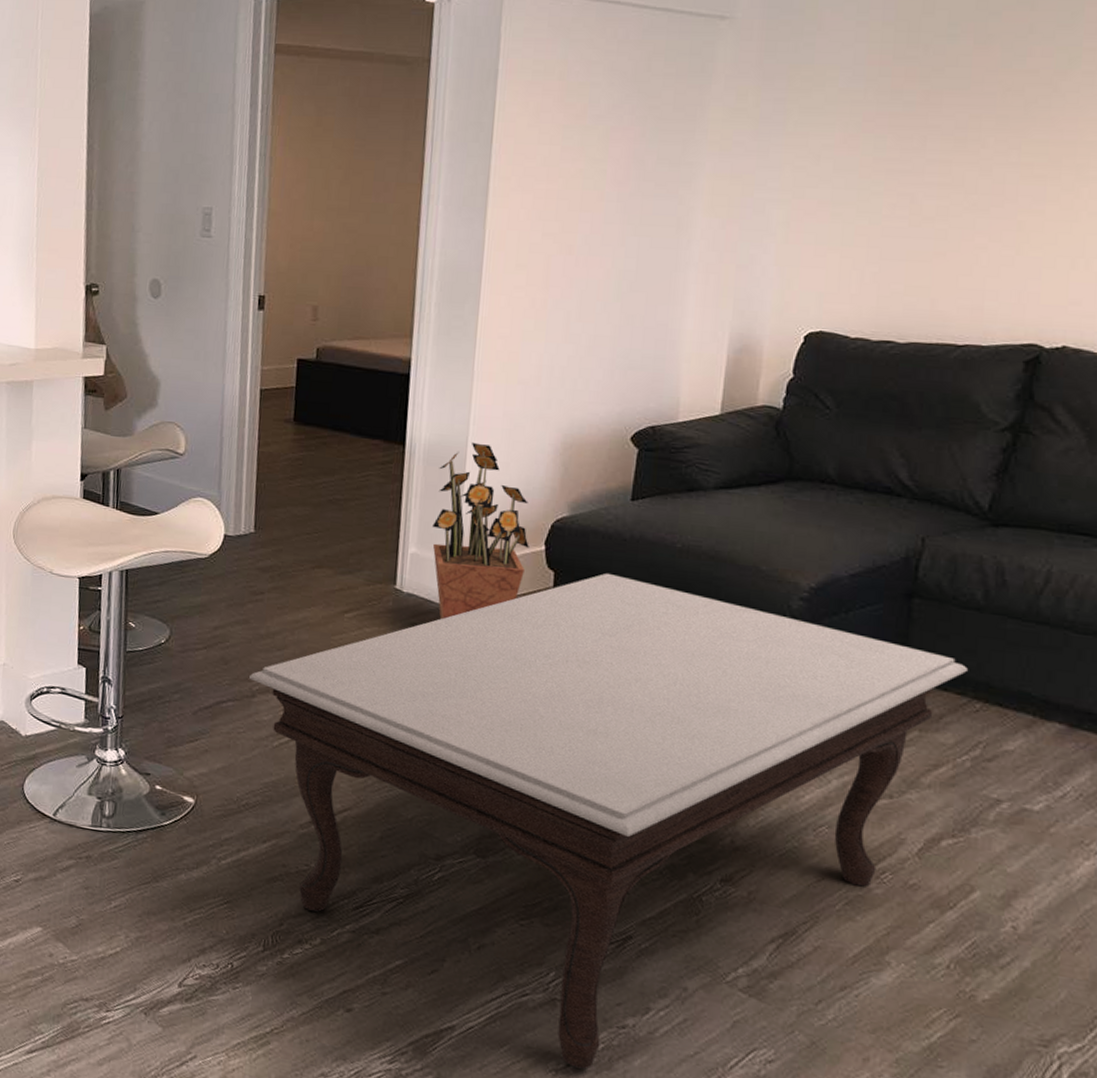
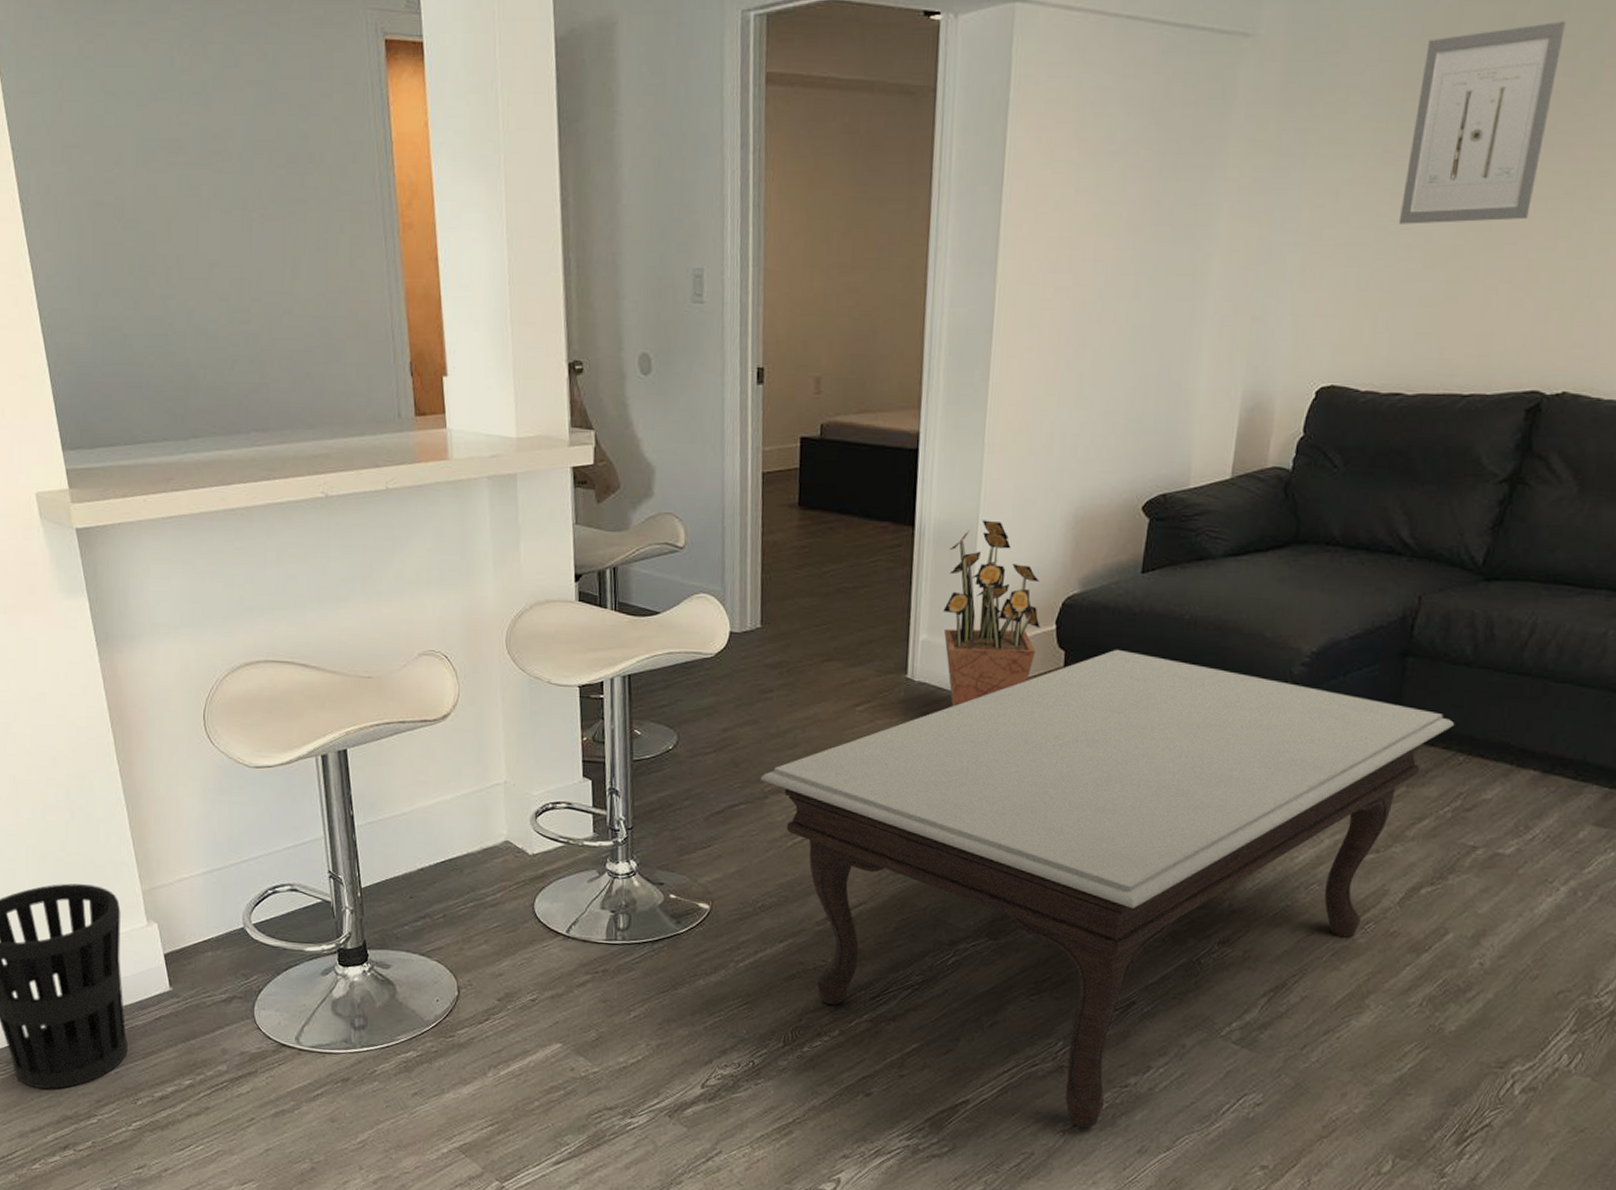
wall art: none [882,9,1040,186] -> present [1399,21,1566,224]

